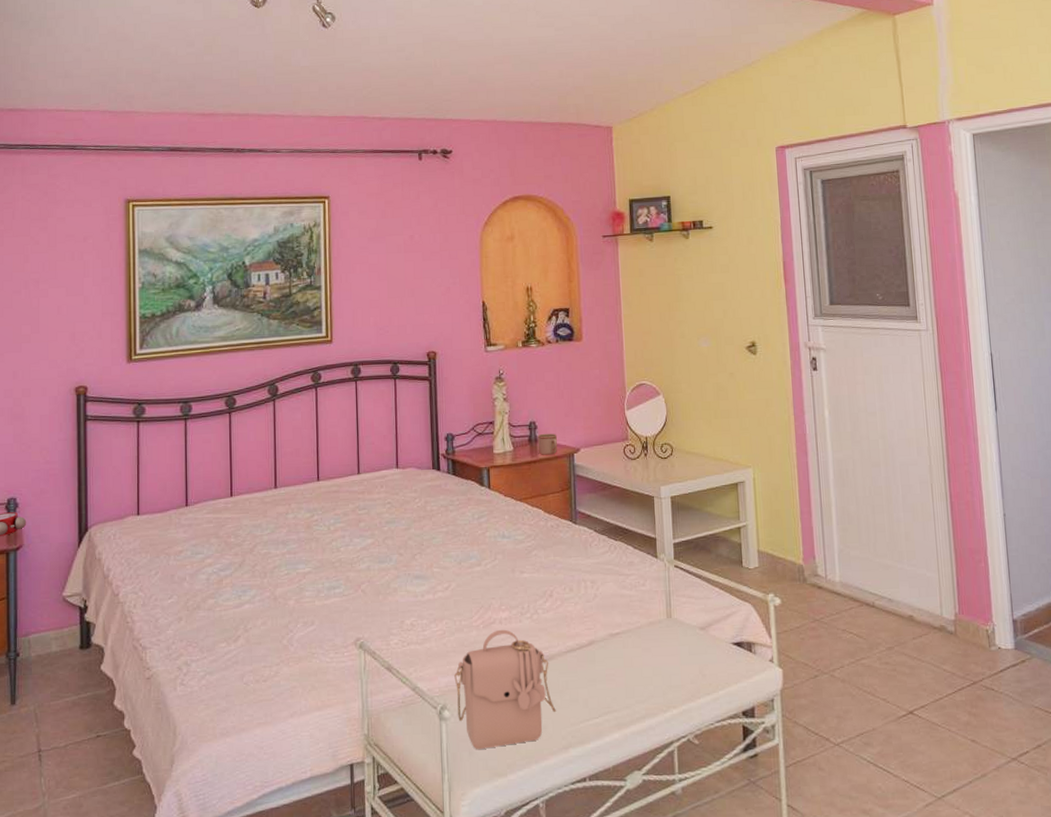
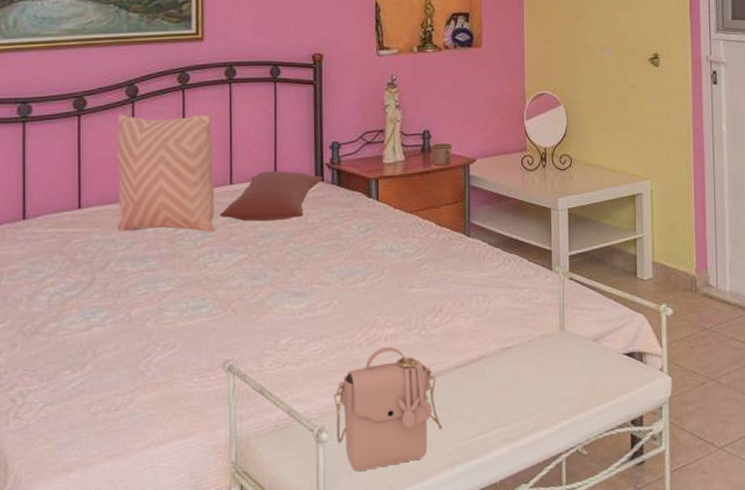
pillow: none [261,408,346,519] -> present [116,113,216,233]
pillow: none [349,461,439,509] -> present [219,170,323,222]

